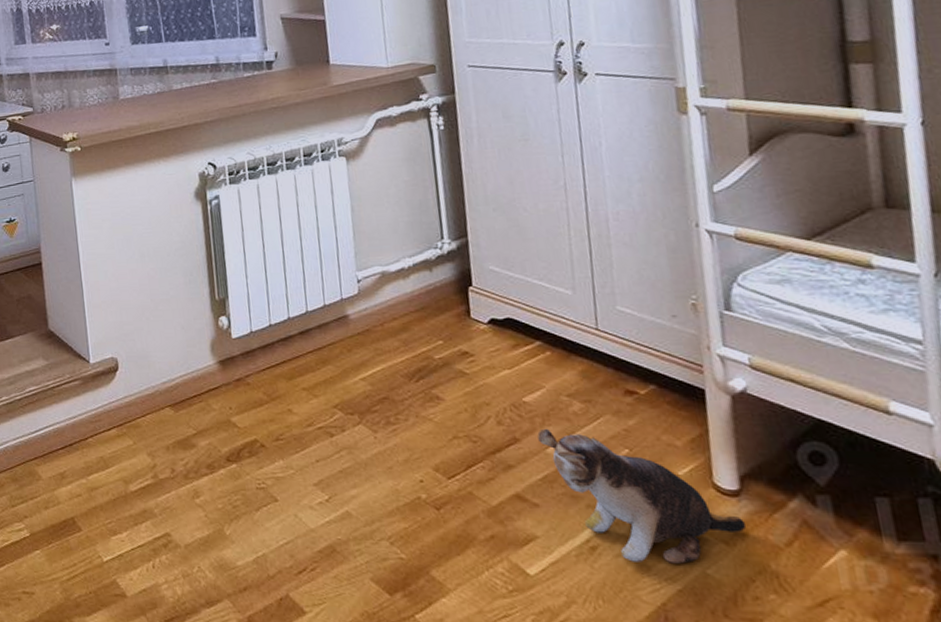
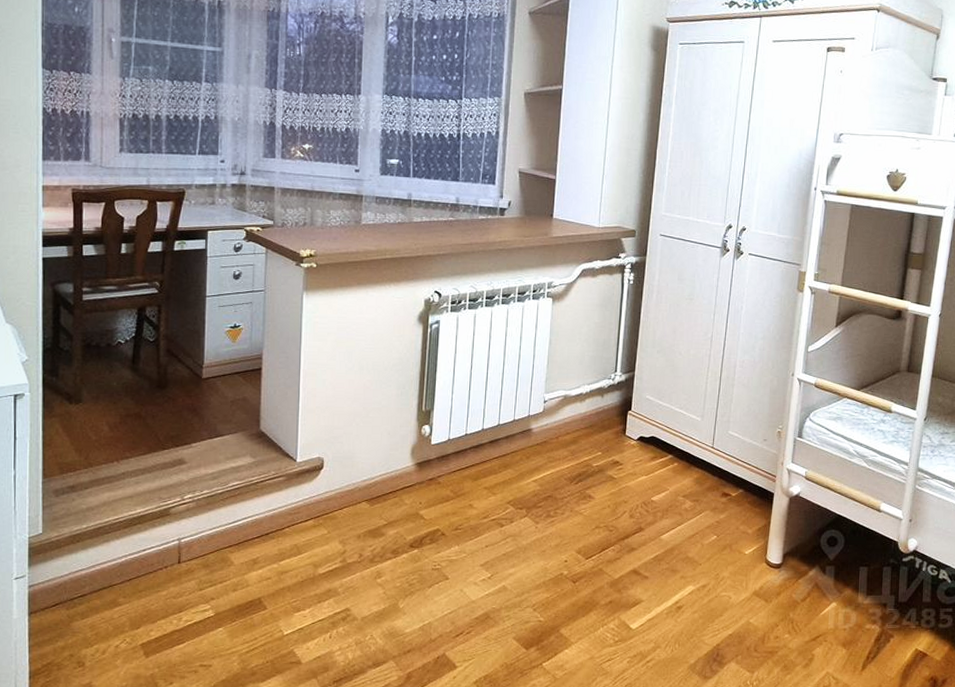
plush toy: present [537,428,746,564] -> none [657,520,780,616]

